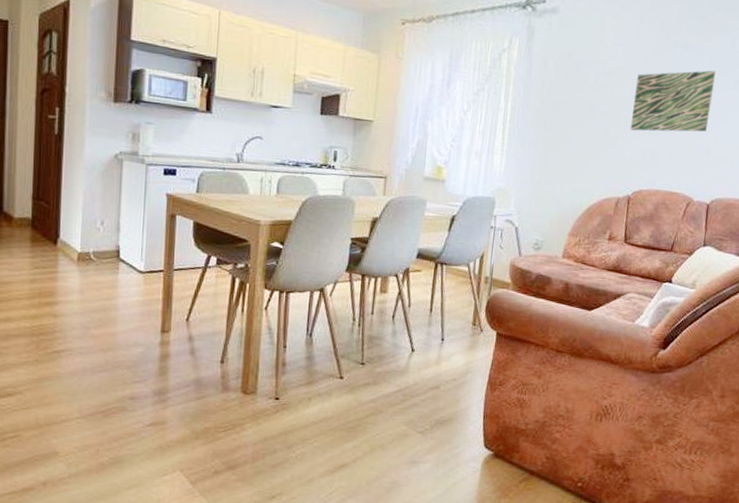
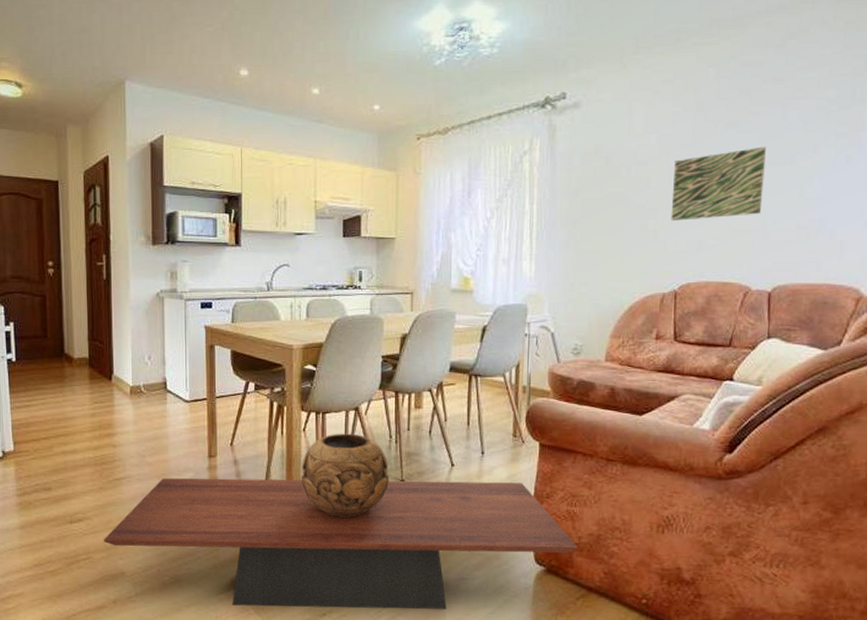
coffee table: none [36,352,525,492] -> present [104,478,578,609]
decorative bowl: none [259,313,350,399] -> present [301,433,390,517]

